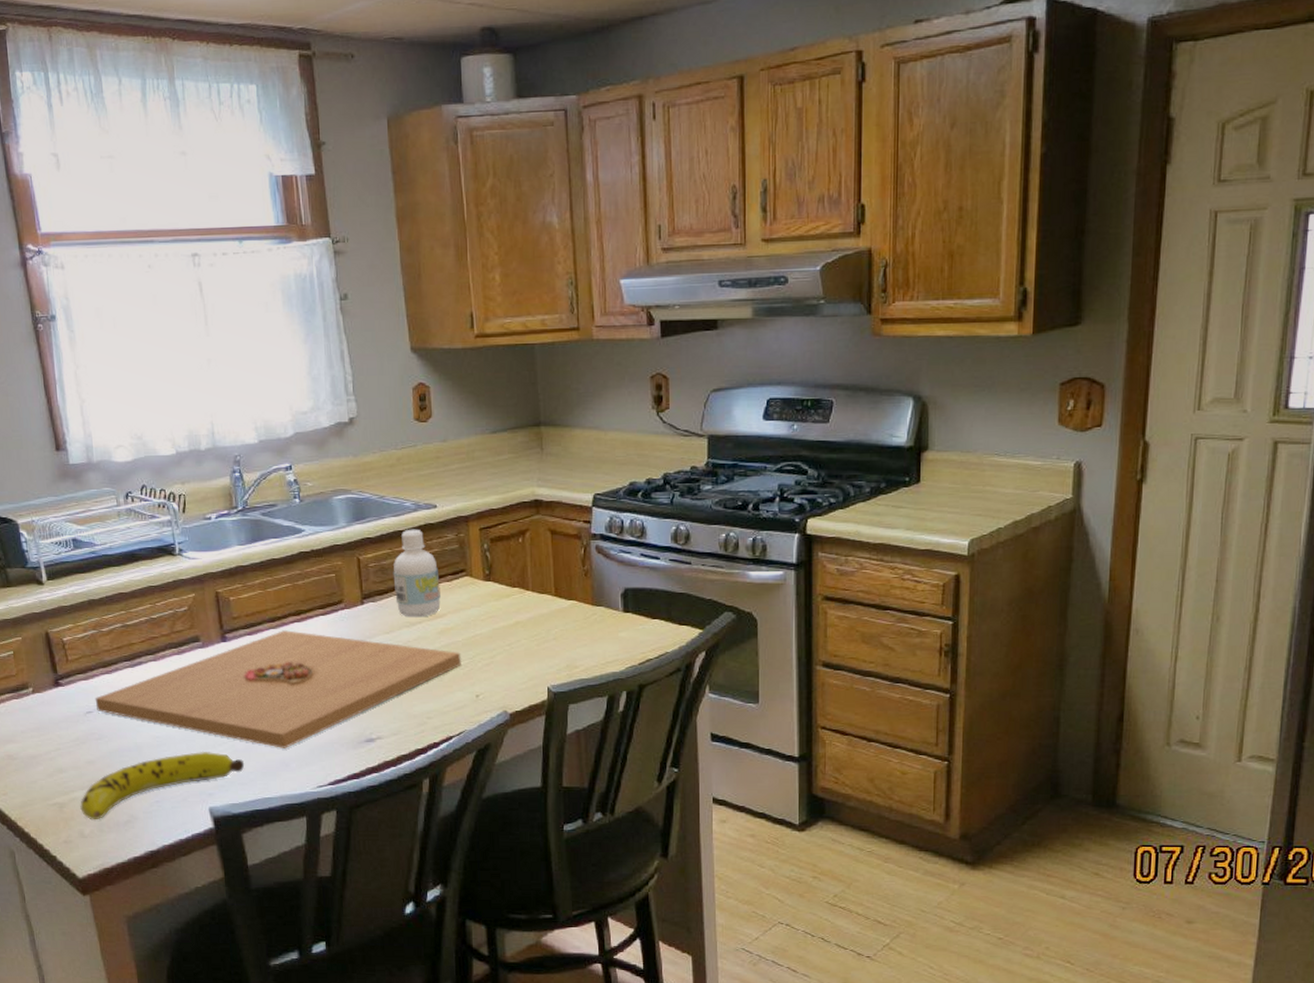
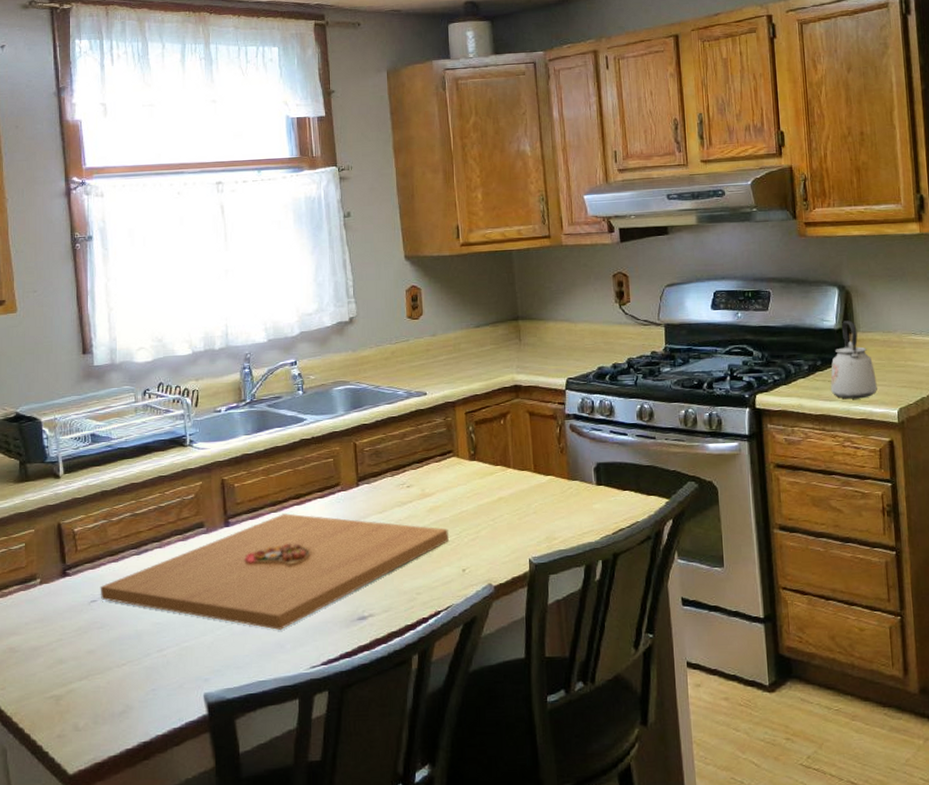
fruit: present [80,751,245,820] -> none [77,635,241,712]
bottle: present [393,529,441,618] -> none [386,414,430,497]
kettle: none [894,437,948,527] -> present [830,320,877,399]

